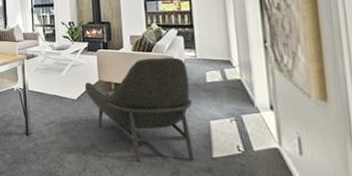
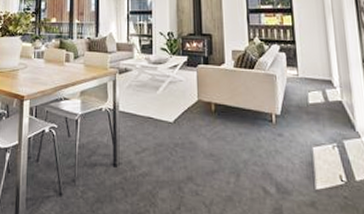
armchair: present [84,57,195,163] -> none [182,75,298,198]

